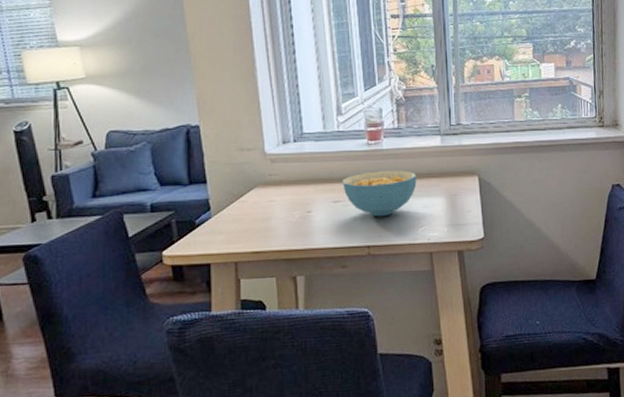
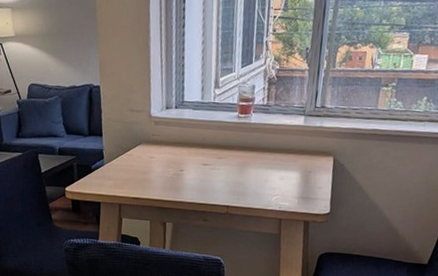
cereal bowl: present [342,170,417,217] -> none [212,141,278,183]

